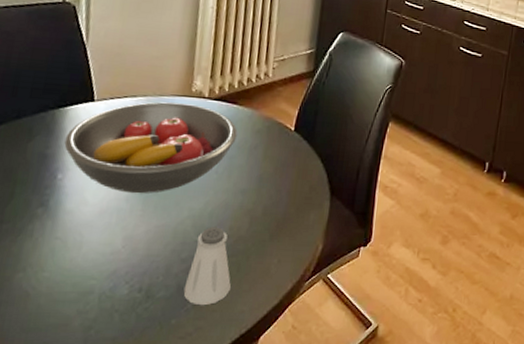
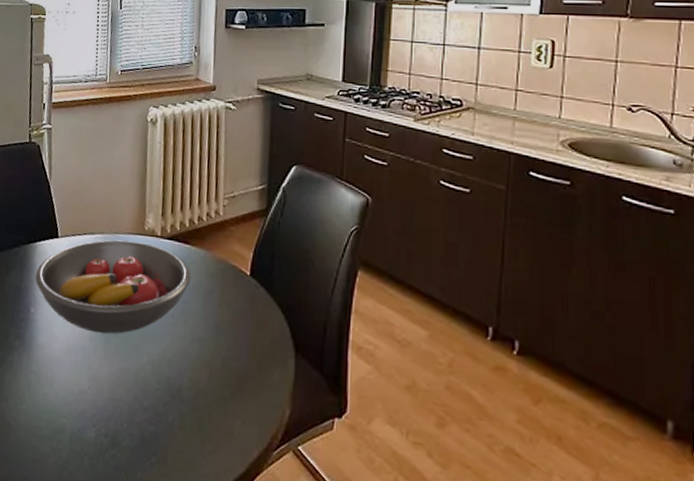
saltshaker: present [183,226,232,306] -> none [147,375,195,462]

